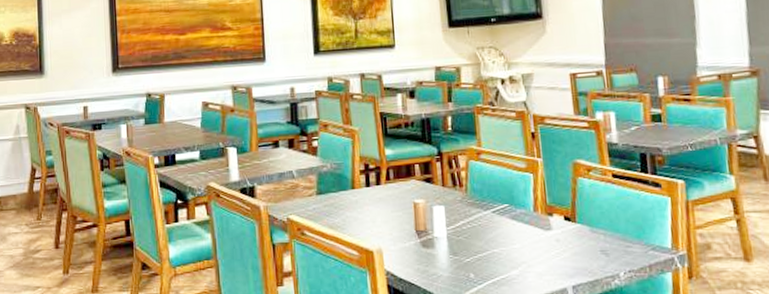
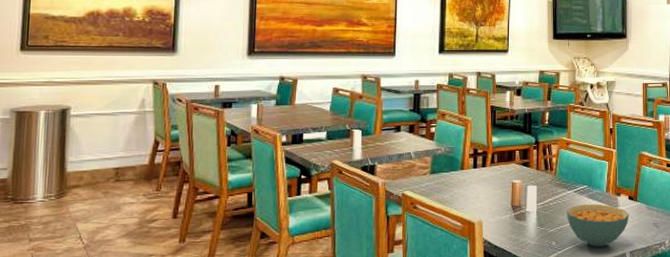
cereal bowl: none [484,226,568,280] -> present [566,204,630,247]

